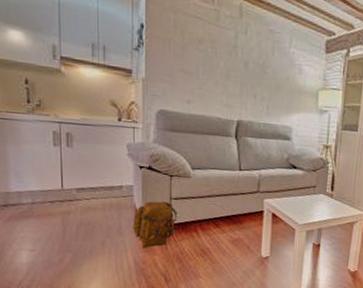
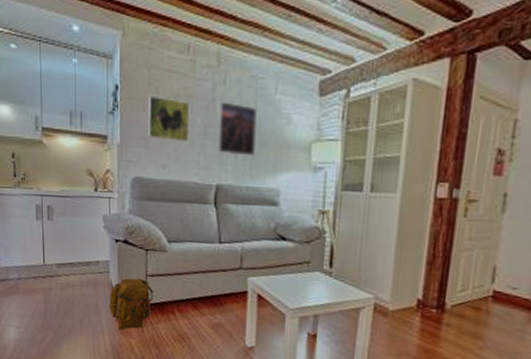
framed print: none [174,37,214,82] -> present [148,95,190,143]
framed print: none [238,49,274,98] -> present [216,101,257,156]

